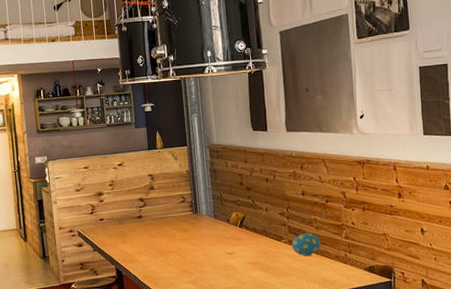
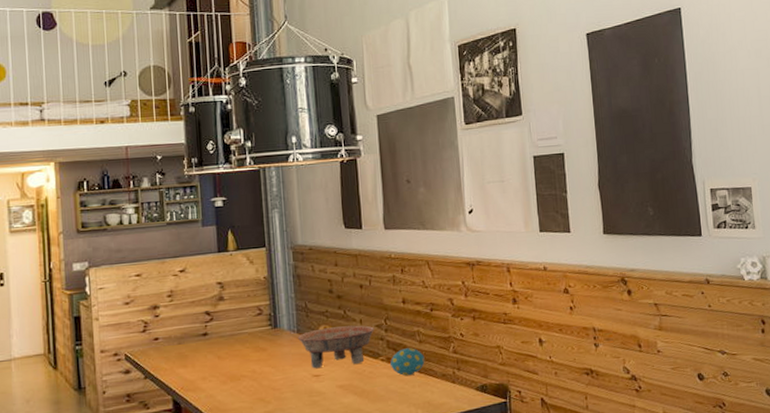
ceramic bowl: none [214,213,279,248] -> present [297,325,375,369]

